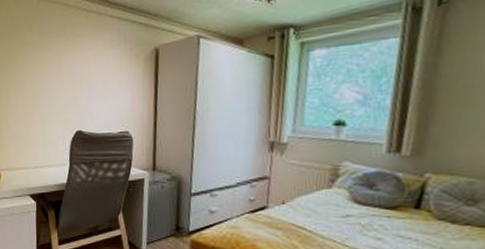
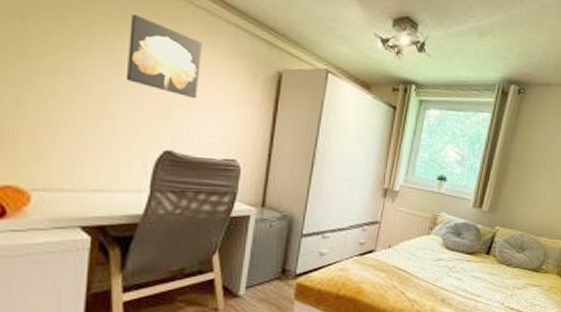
wall art: none [46,30,95,86] -> present [125,13,202,99]

